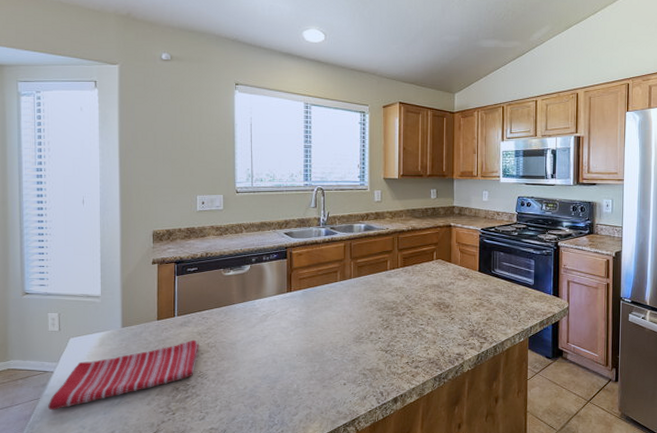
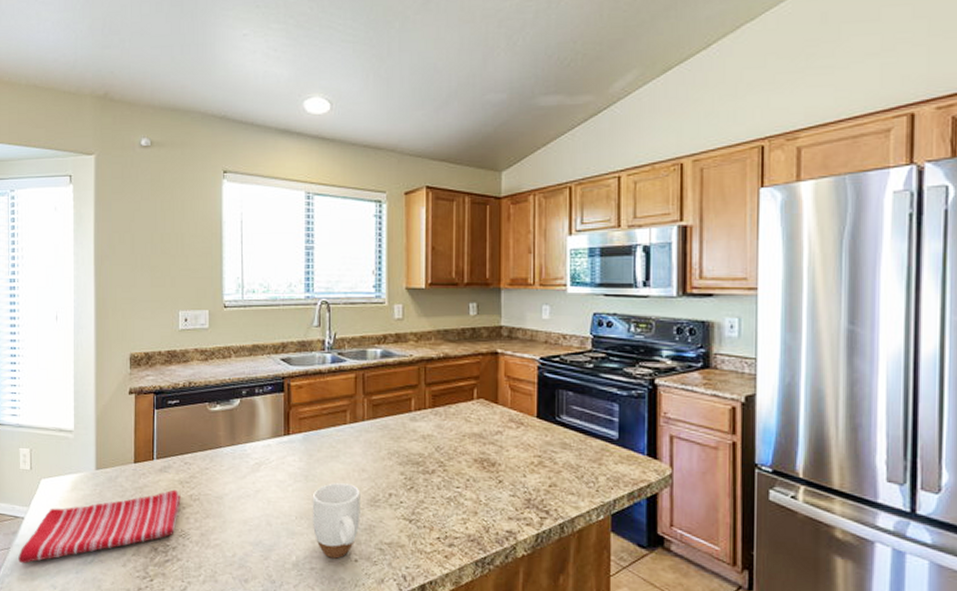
mug: none [310,326,348,384] -> present [312,482,360,559]

